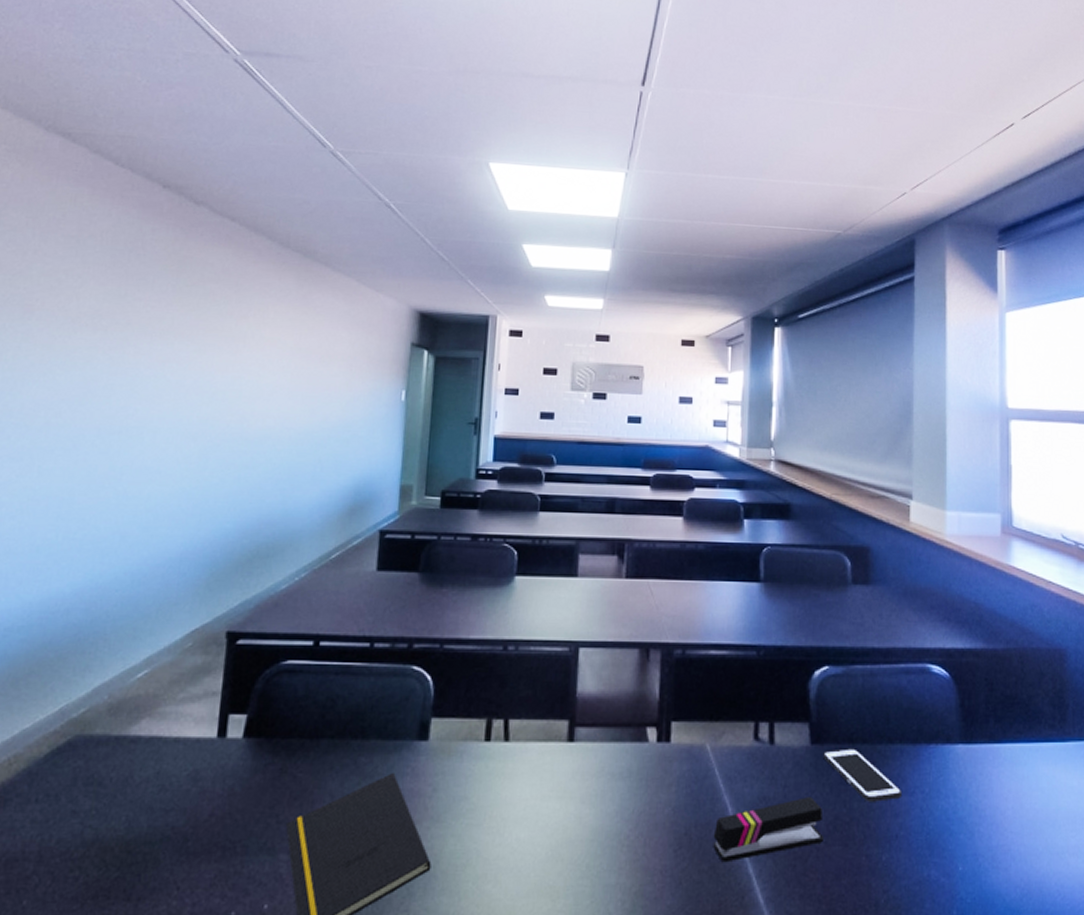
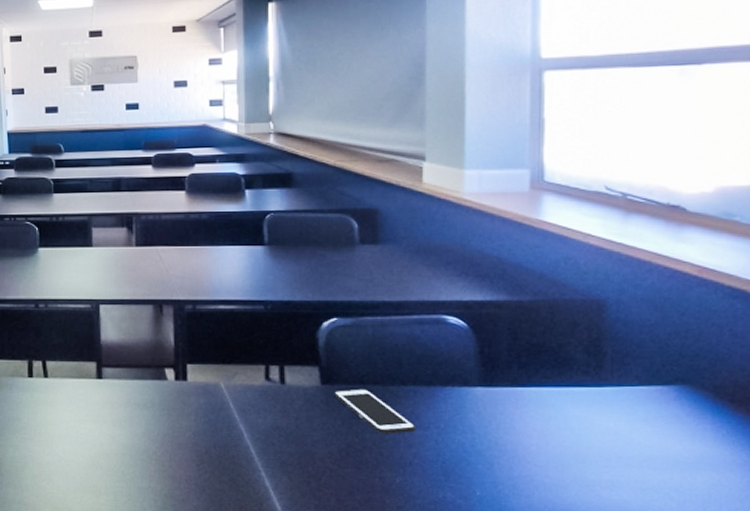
stapler: present [713,797,823,863] -> none [231,428,336,477]

